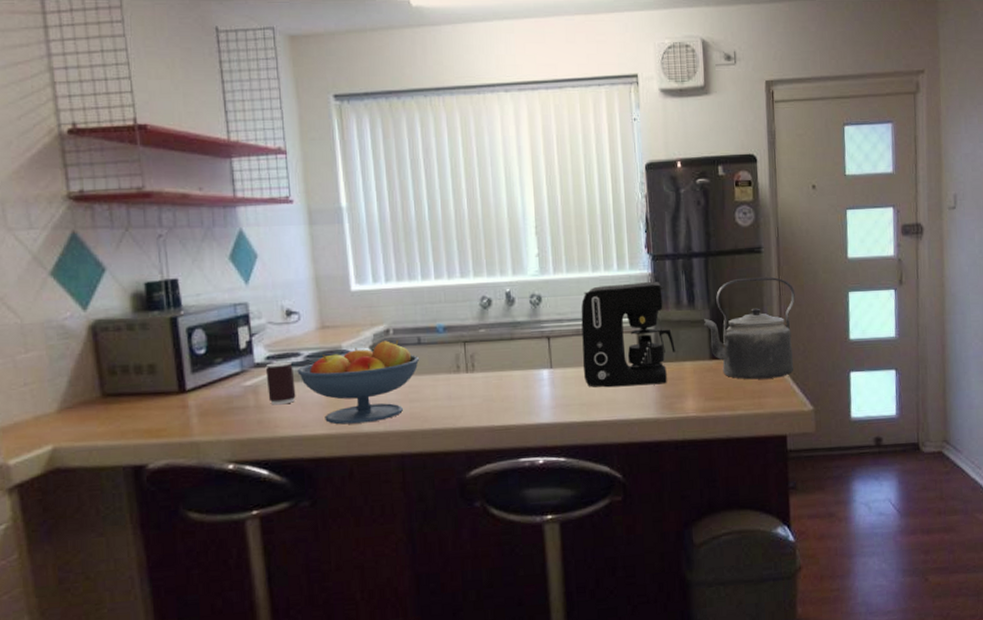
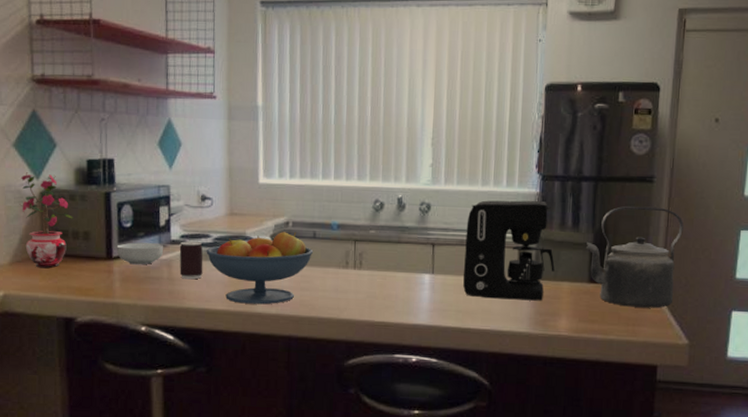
potted plant: none [63,303,134,413] -> present [19,172,73,269]
cereal bowl: none [190,368,248,396] -> present [116,242,164,265]

